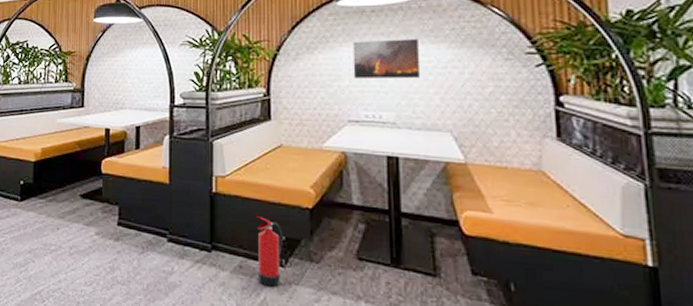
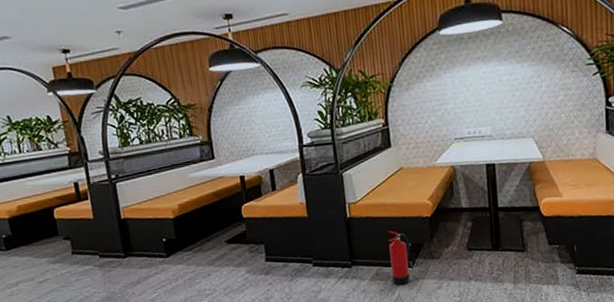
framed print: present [352,38,421,80] -> none [454,59,510,102]

